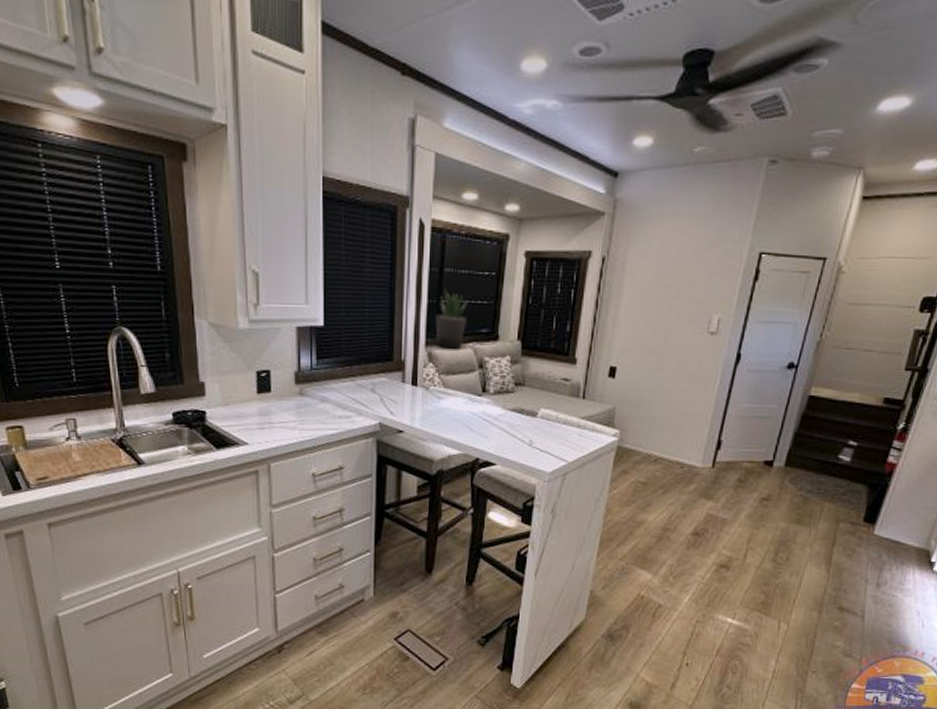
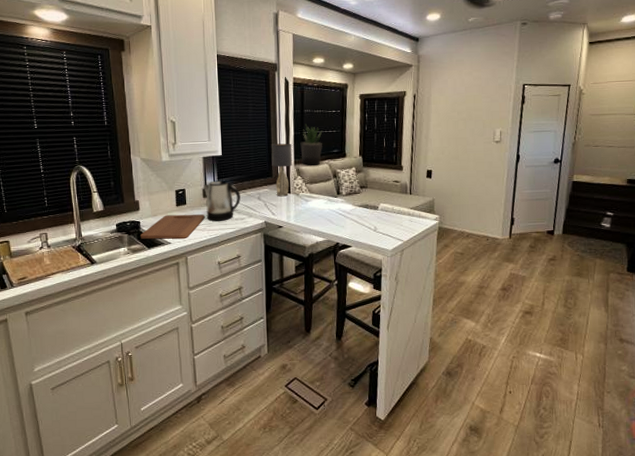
cutting board: none [206,405,296,438] -> present [140,214,205,240]
kettle: none [296,361,347,418] -> present [203,180,241,221]
table lamp: none [393,314,423,390] -> present [271,143,293,197]

